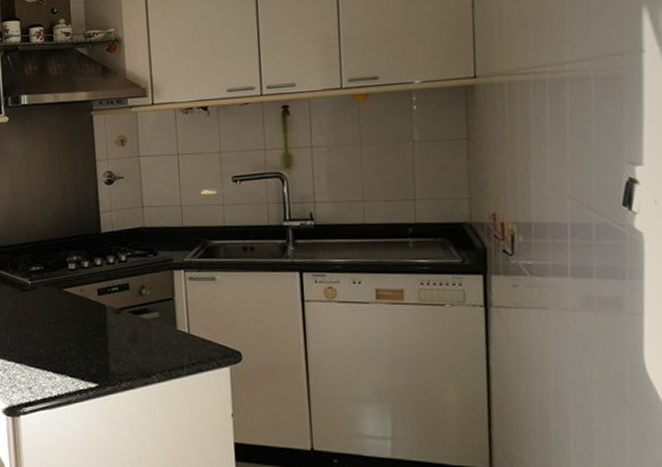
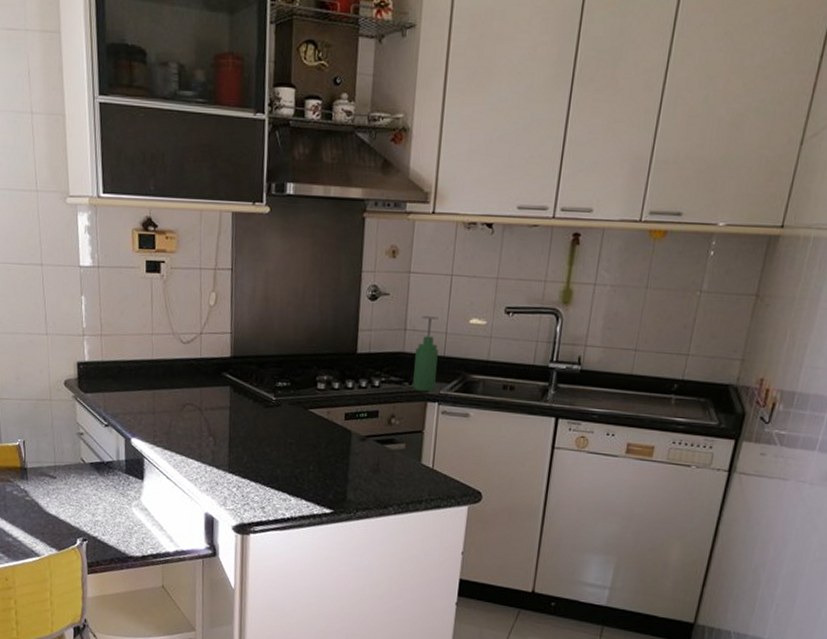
soap dispenser: none [154,192,179,262] -> present [412,316,439,392]

